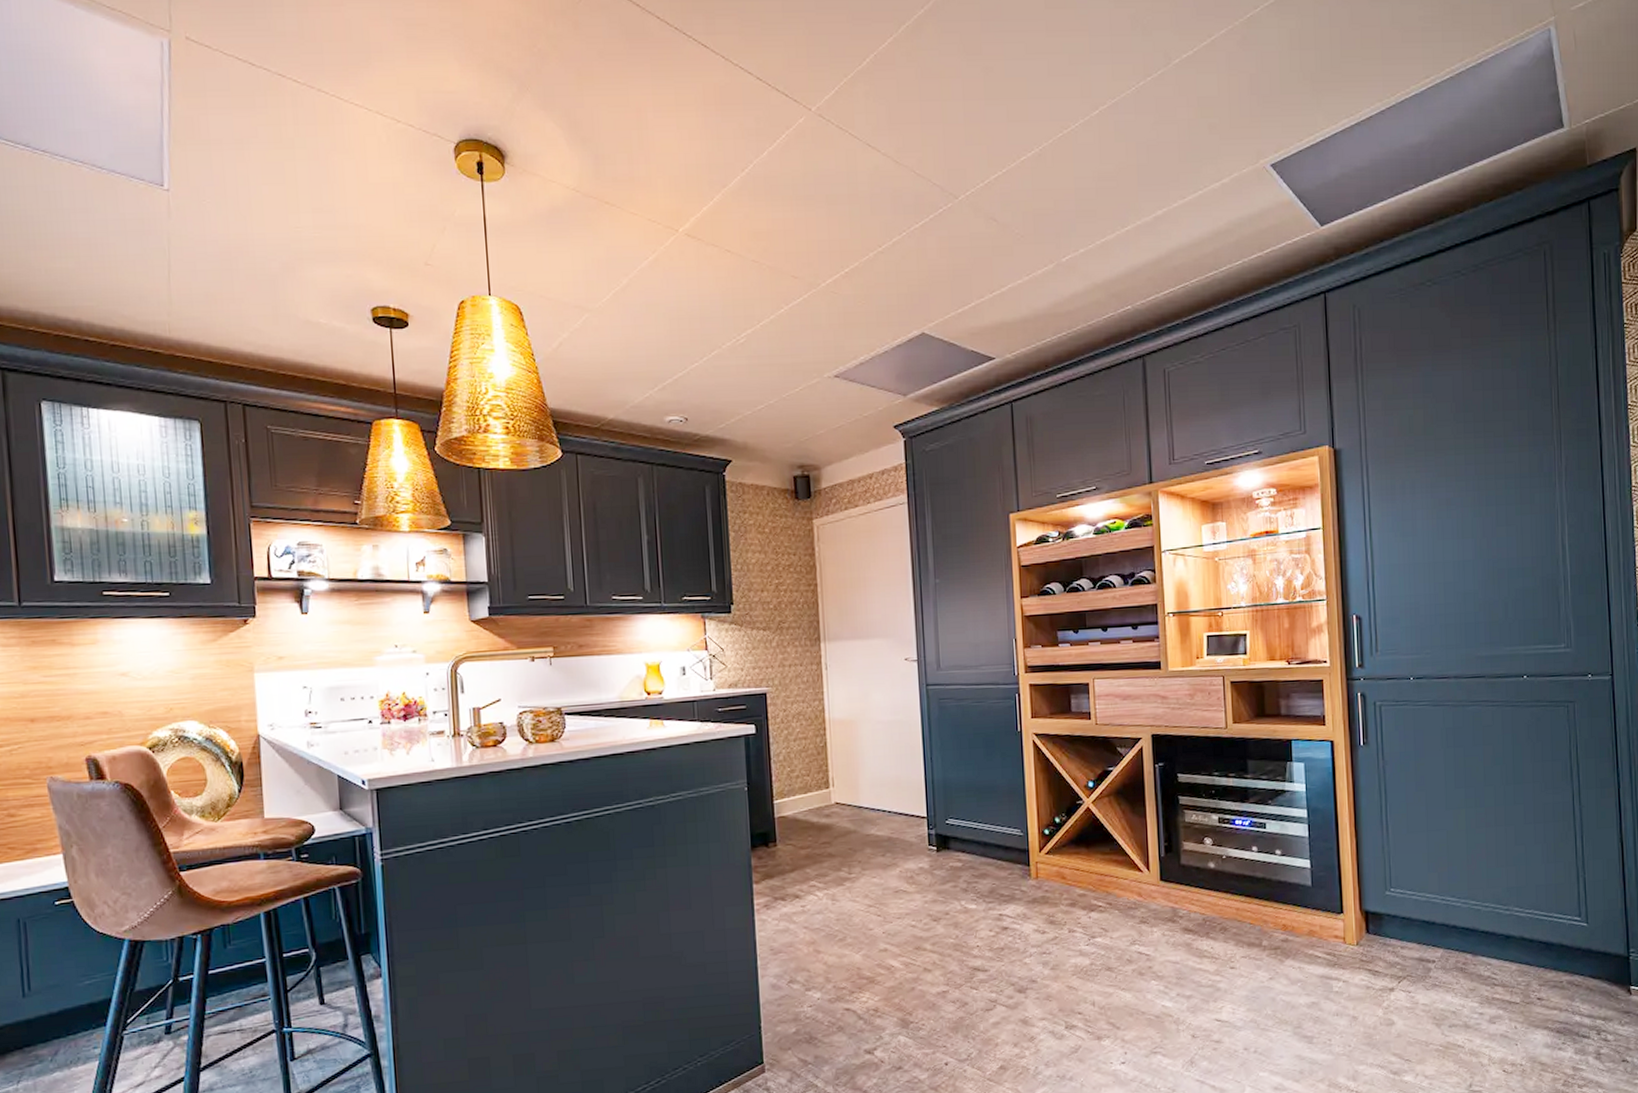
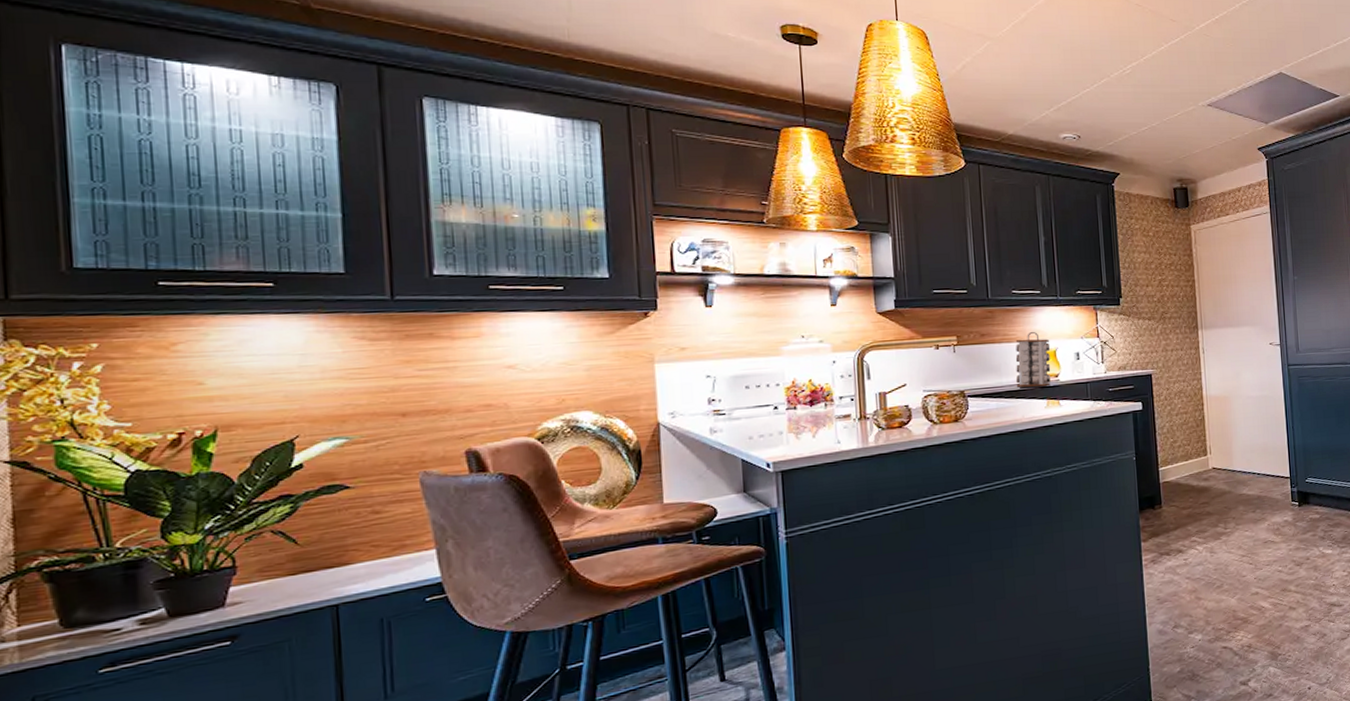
spice rack: none [615,642,654,706] -> present [1015,331,1051,389]

